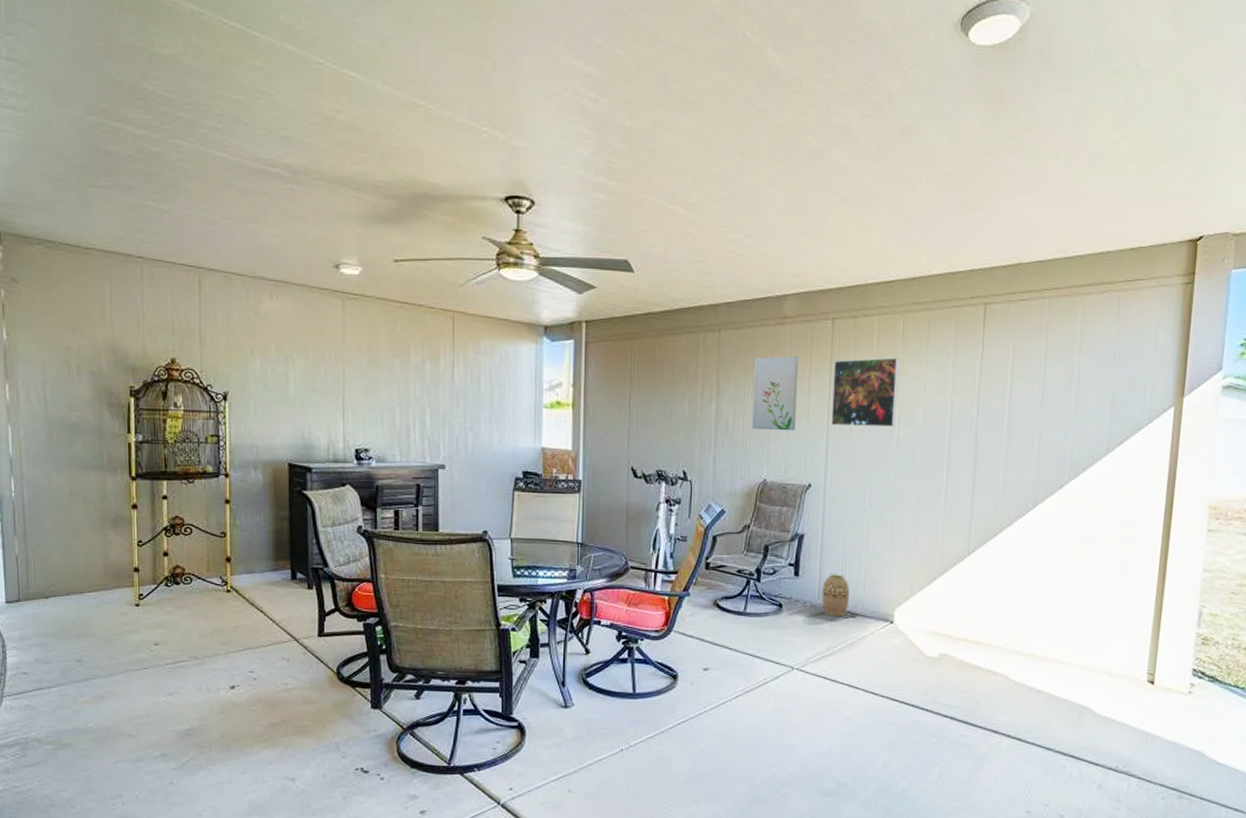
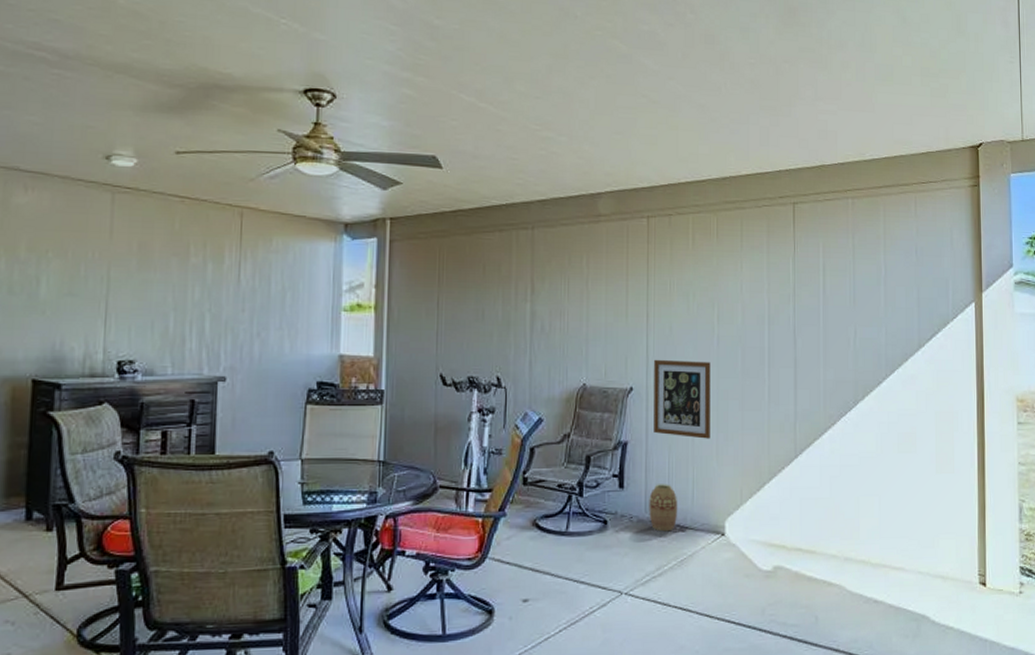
wall art: present [752,355,799,431] -> none [569,254,615,332]
wall art: none [829,458,889,534] -> present [654,359,711,439]
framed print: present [831,357,899,427] -> none [651,255,715,327]

